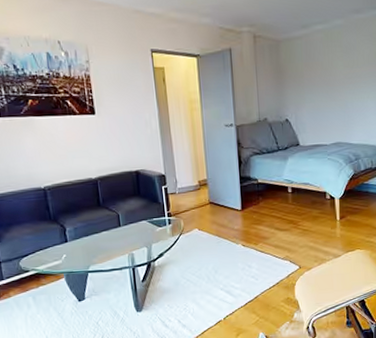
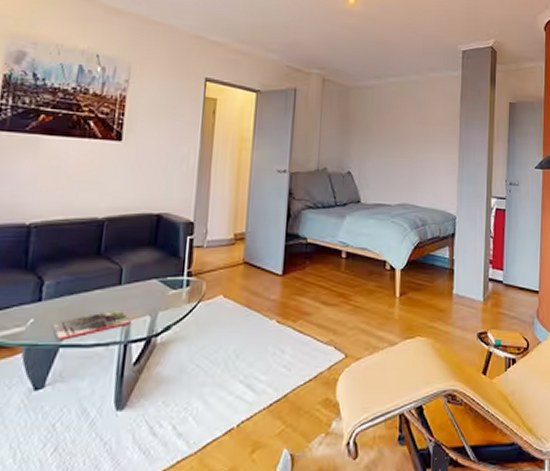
magazine: none [79,244,134,268] -> present [51,310,131,341]

